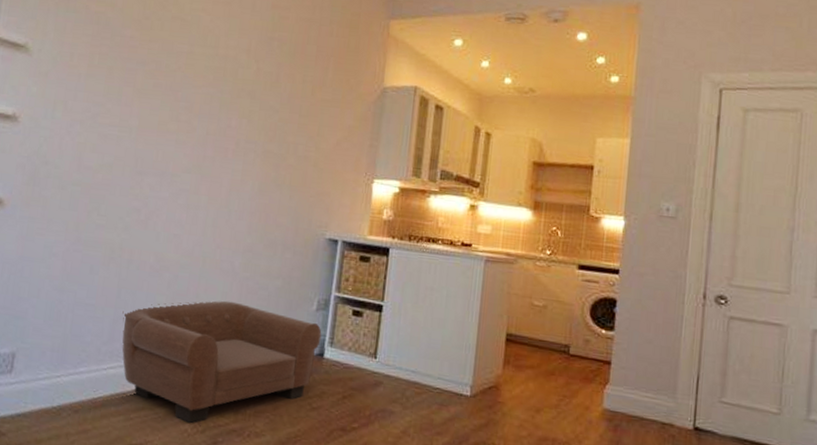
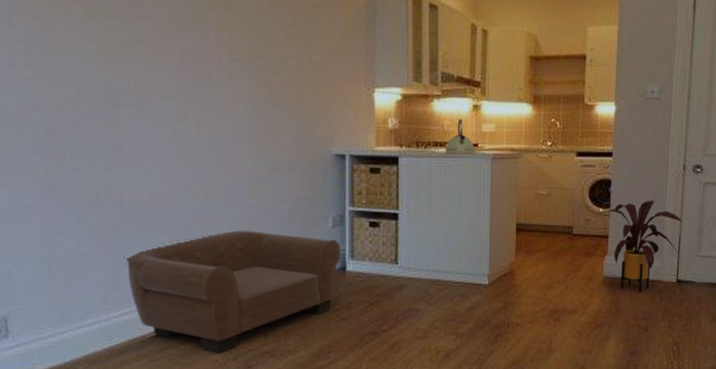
kettle: none [436,216,469,255] -> present [444,118,476,155]
house plant: none [600,327,702,435] -> present [598,200,683,293]

